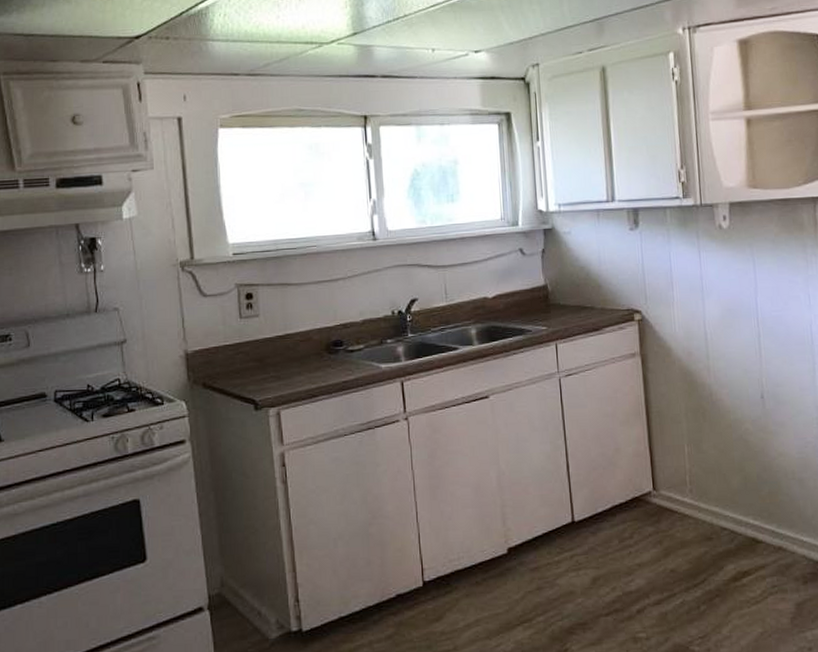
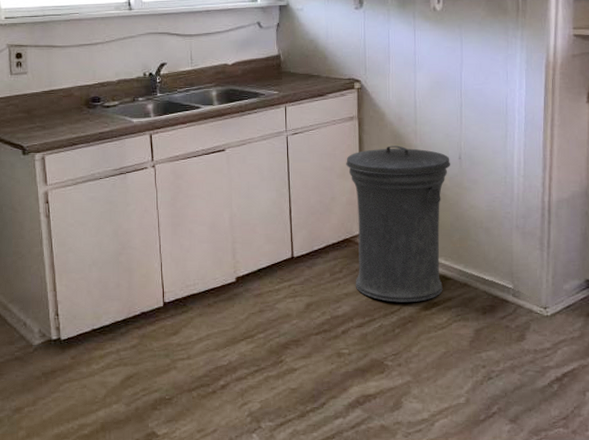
trash can: none [630,385,754,573] -> present [346,145,451,302]

